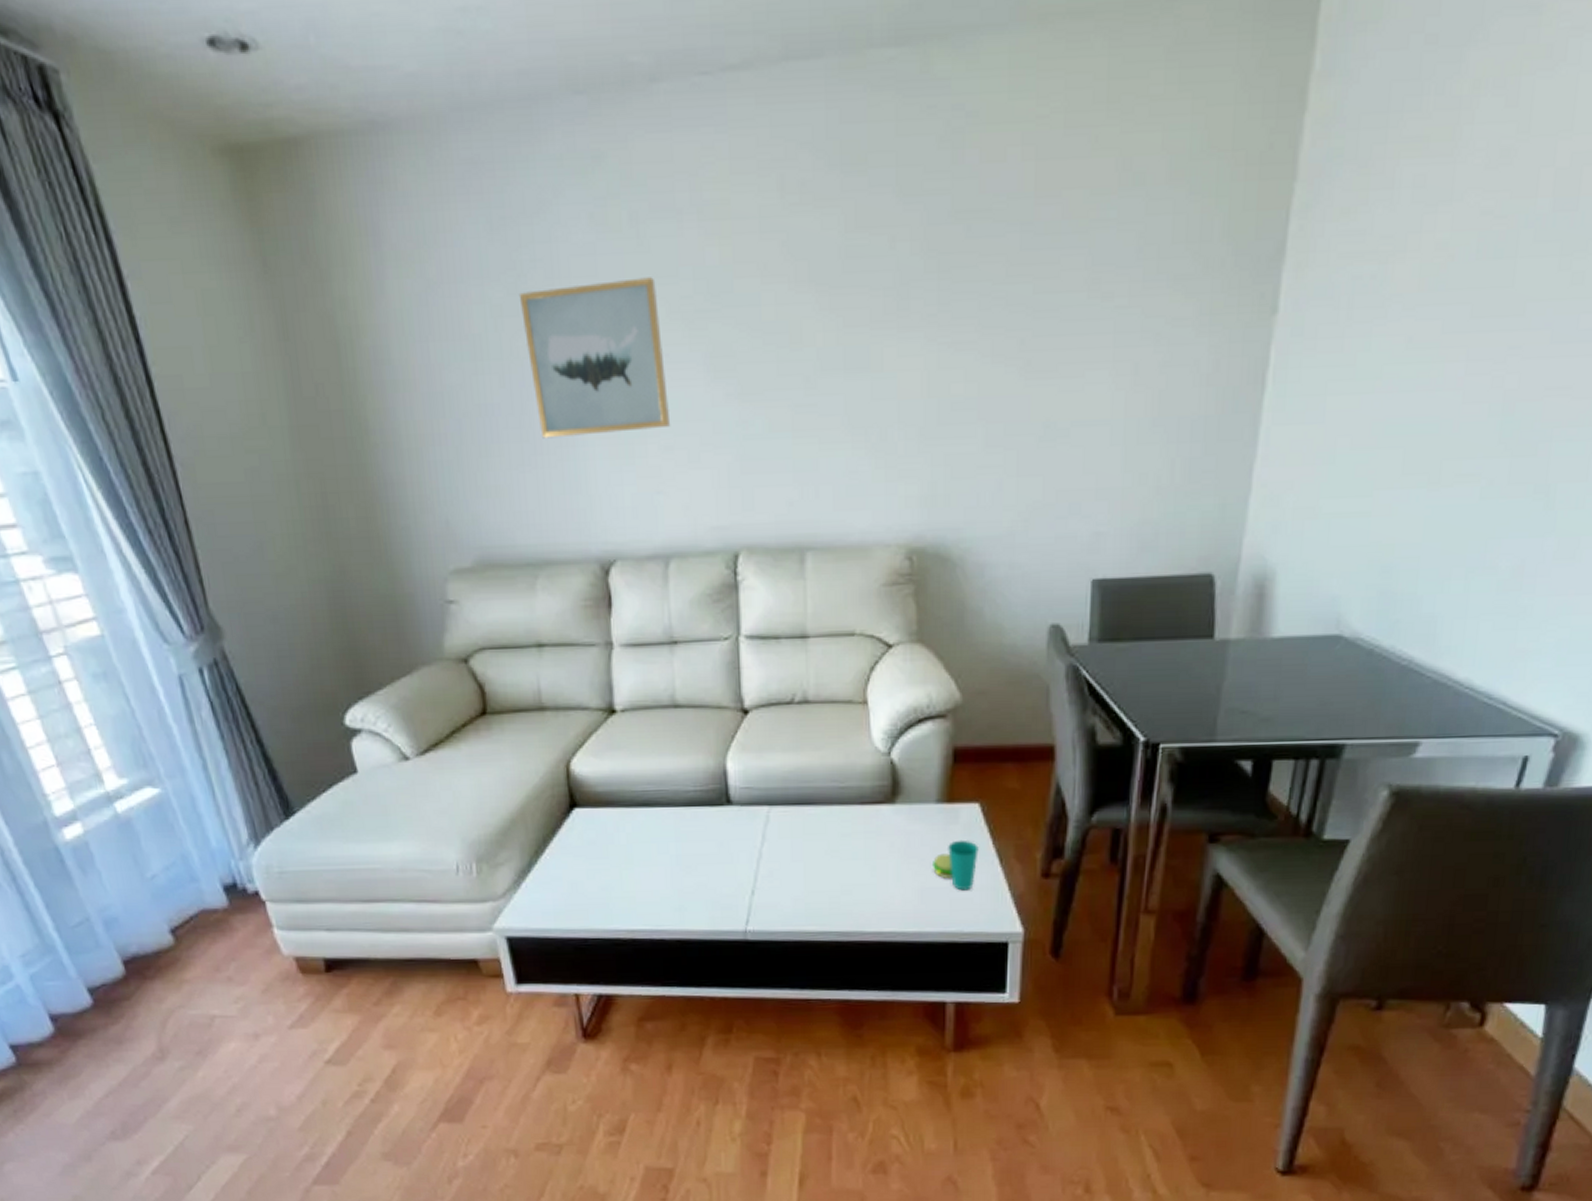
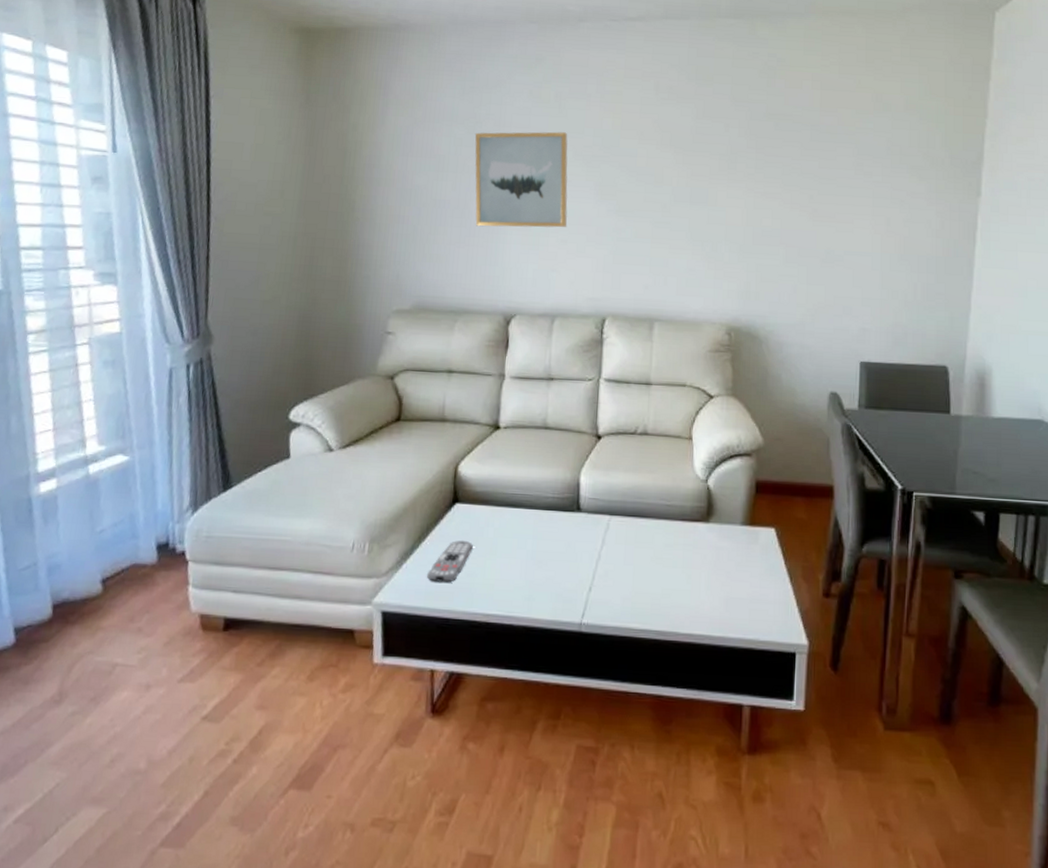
remote control: none [552,850,603,900] -> present [426,540,473,582]
cup: present [933,839,979,891] -> none [736,558,774,603]

